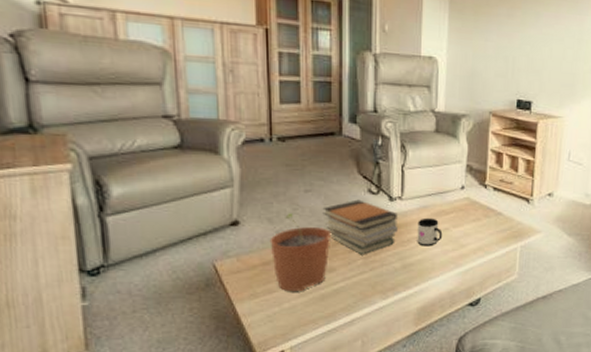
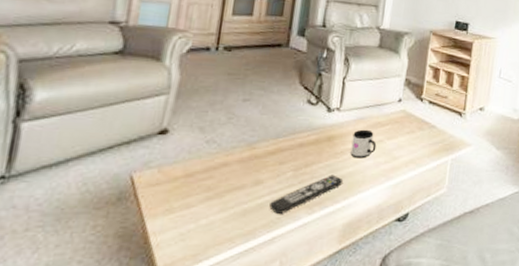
plant pot: present [269,213,330,291] -> none [197,122,263,206]
book stack: present [322,199,398,255] -> none [258,110,334,167]
remote control: none [345,262,413,300] -> present [269,174,344,215]

